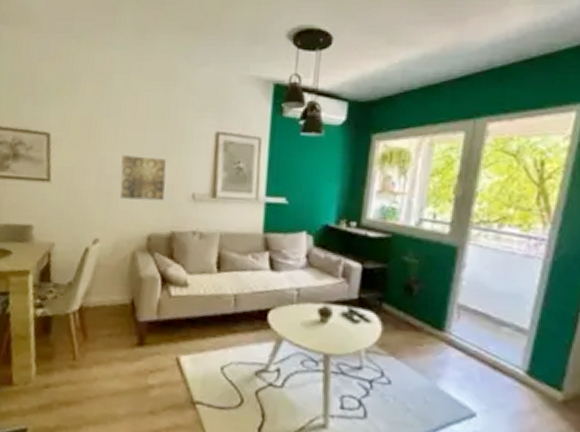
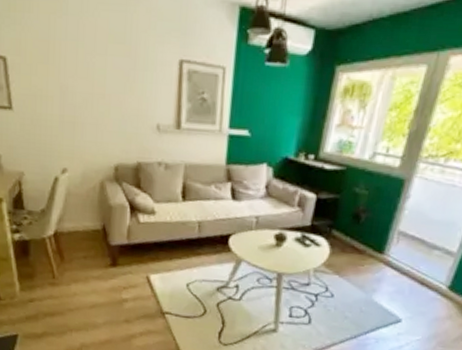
wall art: present [120,155,167,201] -> none [84,83,131,132]

